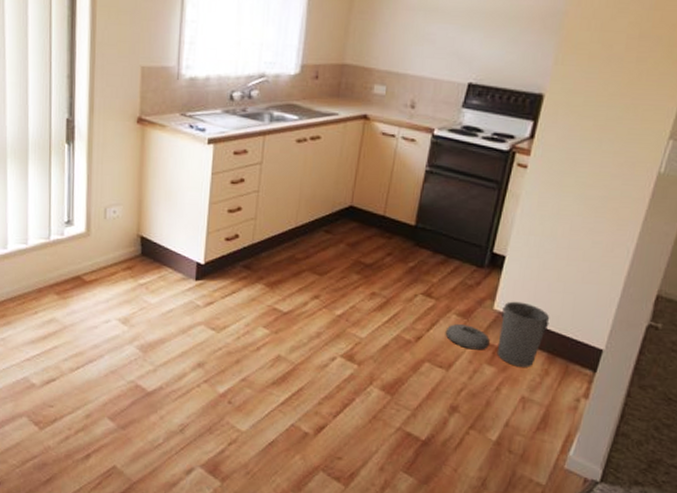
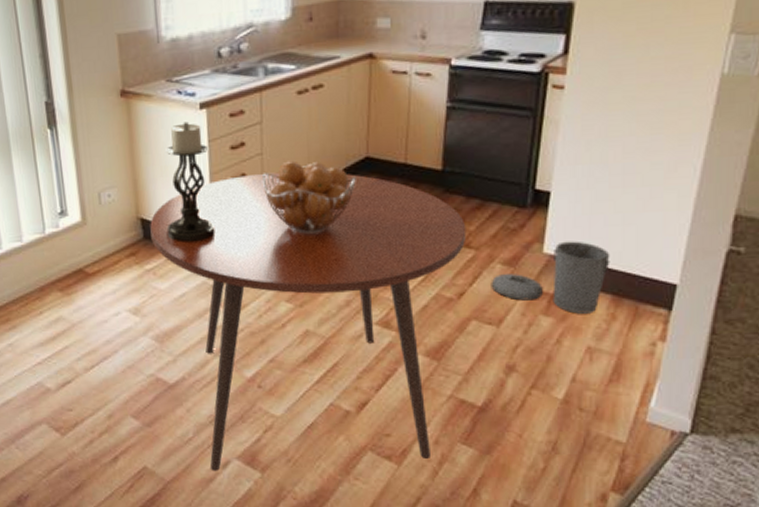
dining table: none [148,208,430,484] -> present [150,172,467,472]
candle holder: none [163,153,211,264] -> present [165,121,216,243]
fruit basket: none [256,200,339,270] -> present [262,160,356,235]

